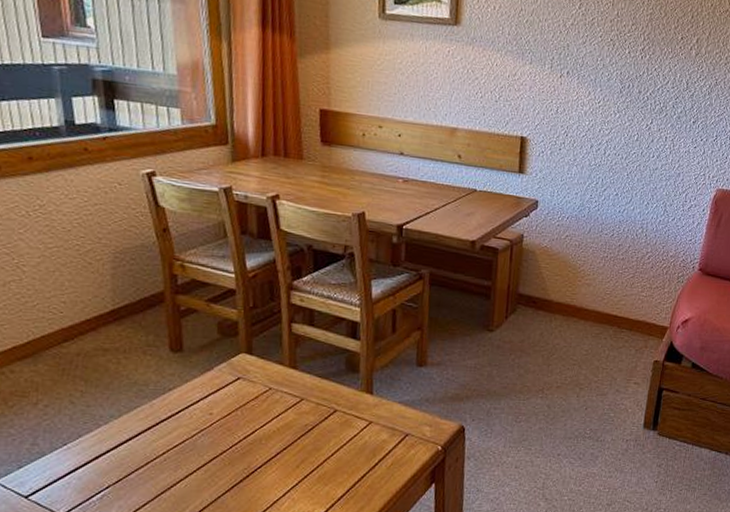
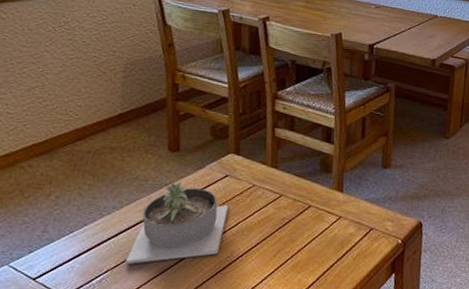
succulent planter: none [128,385,243,479] -> present [125,181,229,264]

